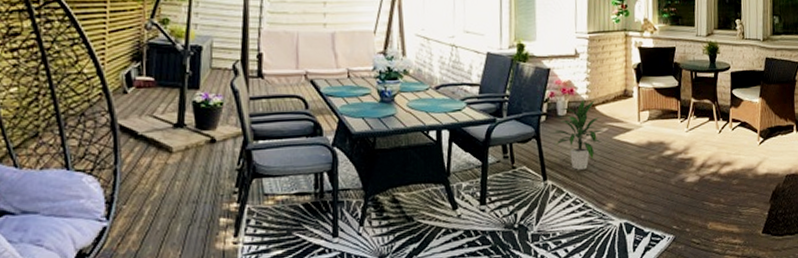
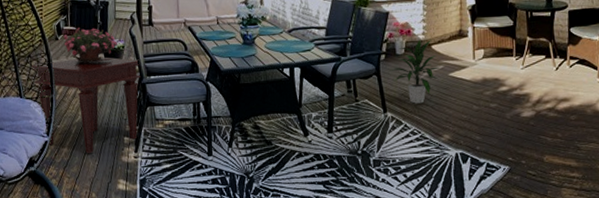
side table: none [86,116,246,242] -> present [32,57,141,154]
potted flower: none [134,78,213,125] -> present [63,28,118,64]

